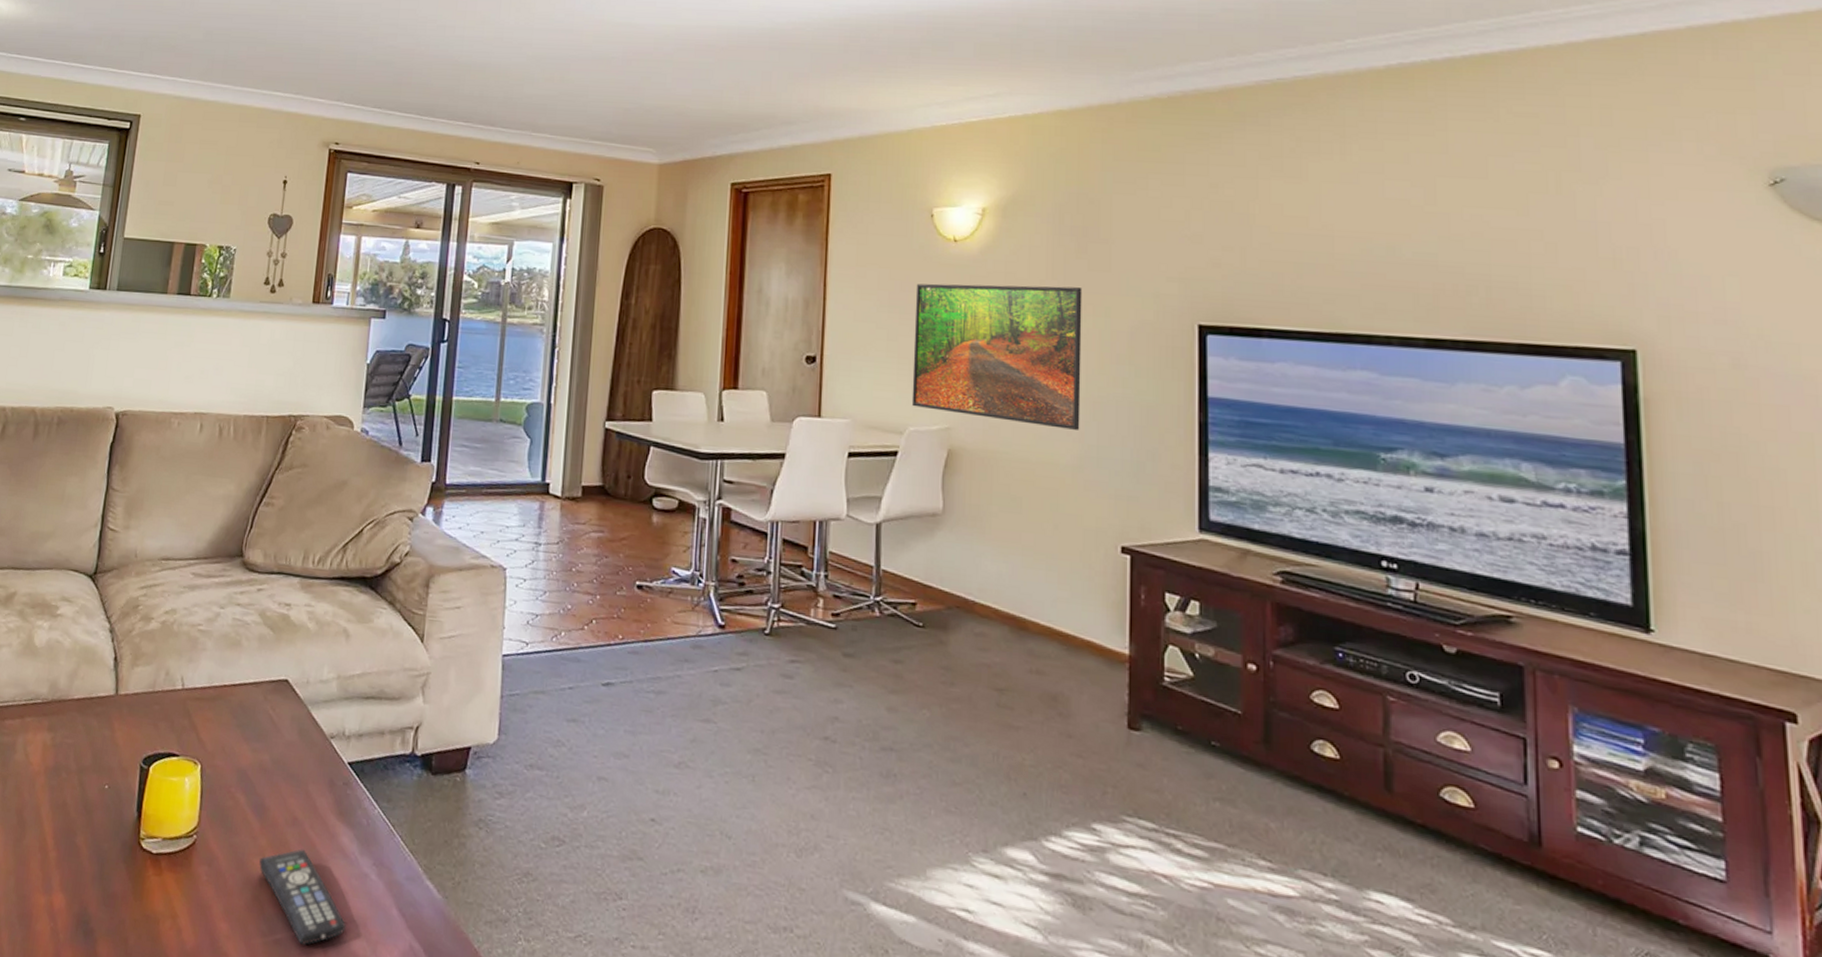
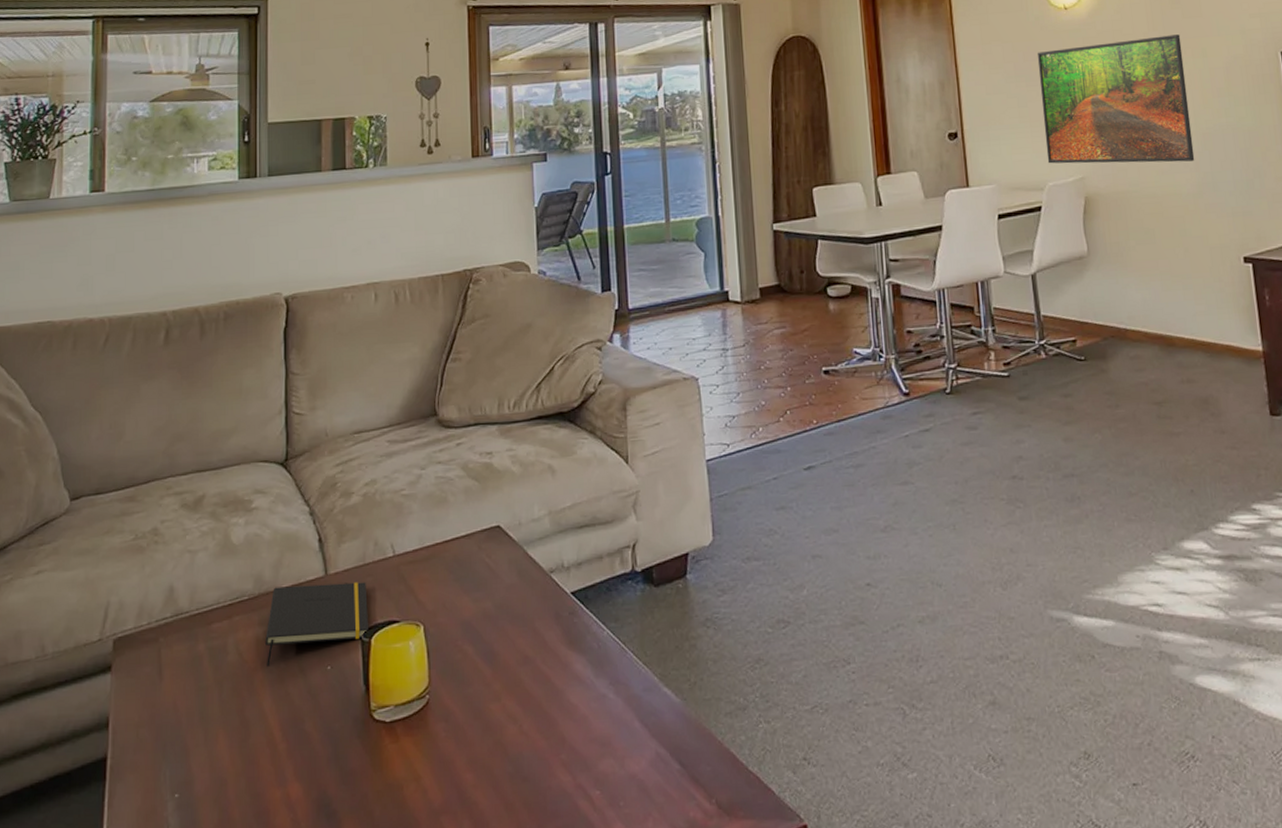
notepad: none [49,696,153,773] -> present [265,582,368,667]
remote control: present [259,849,347,945] -> none [496,685,592,776]

